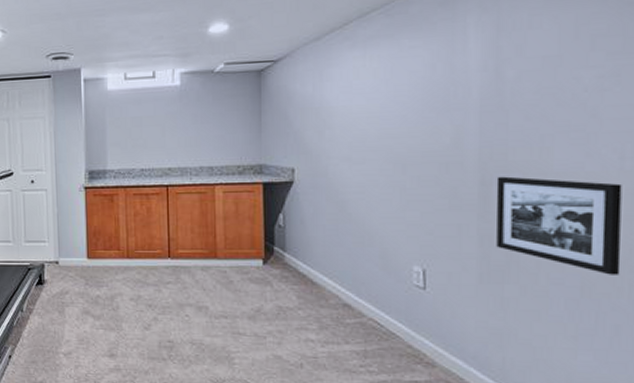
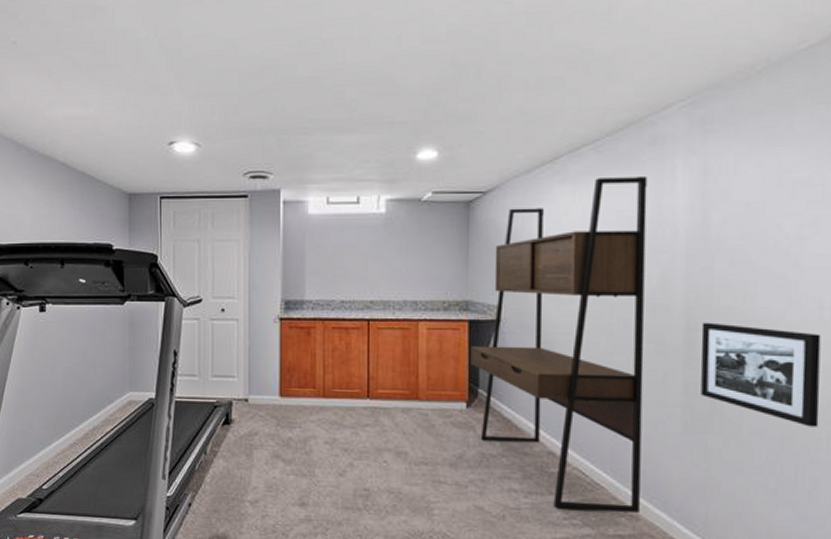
desk: none [265,36,439,360] -> present [470,175,648,513]

